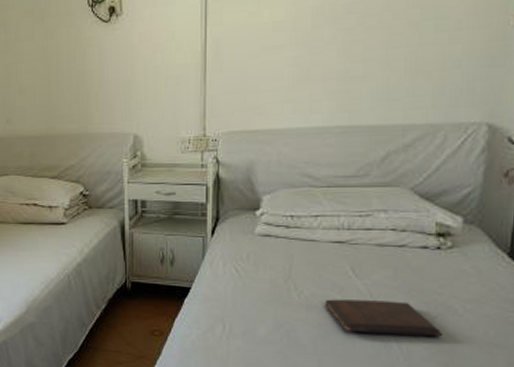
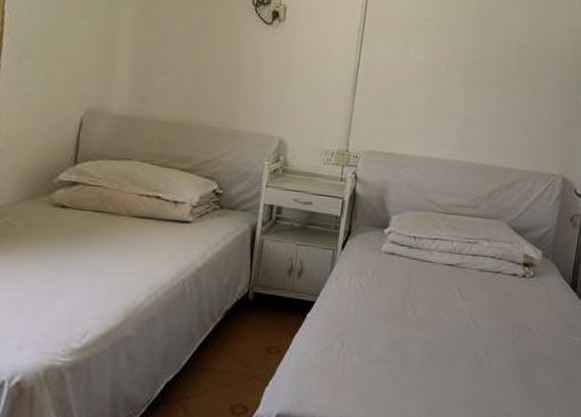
book: present [324,299,442,337] -> none [434,318,522,356]

